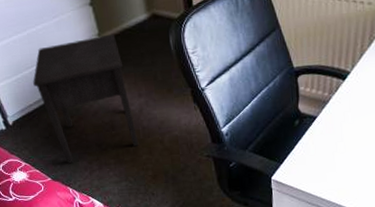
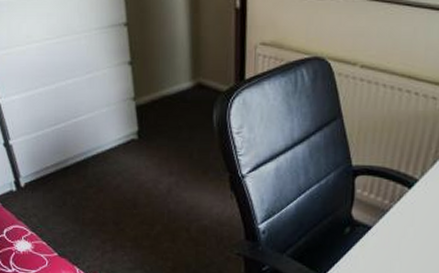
nightstand: present [33,33,139,164] -> none [54,99,162,240]

